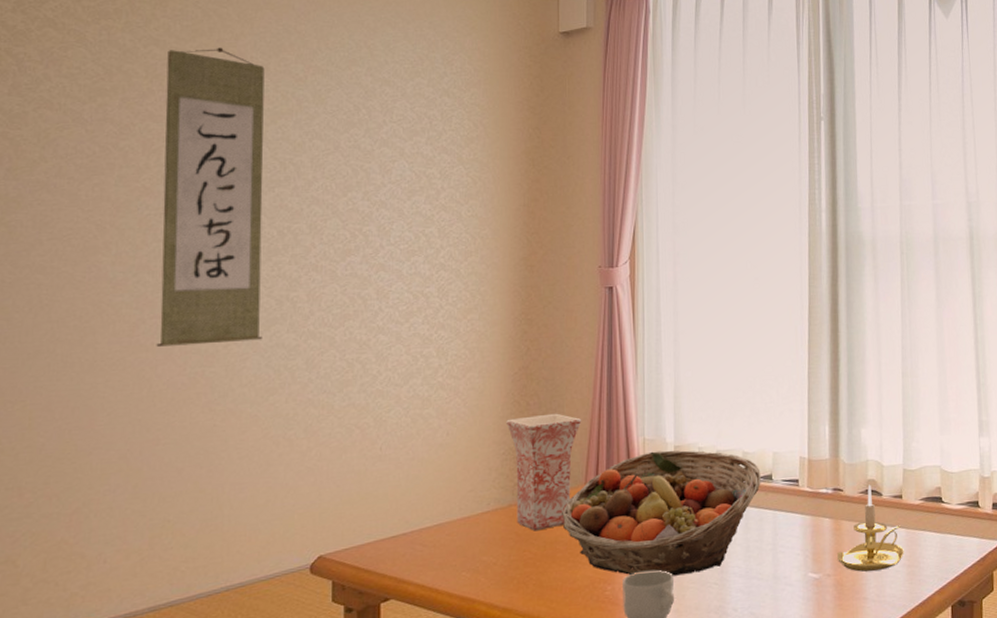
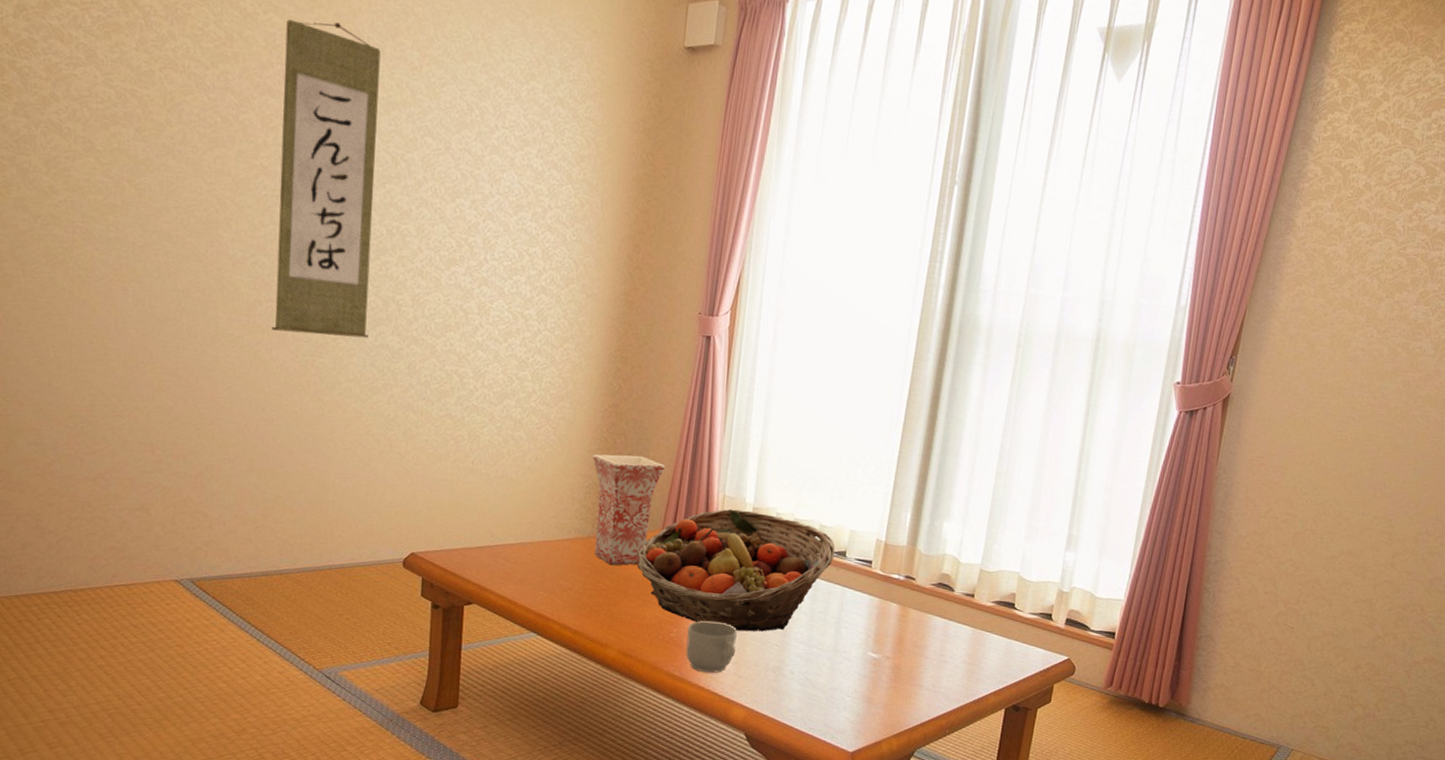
candle holder: present [836,484,904,572] -> none [898,578,969,662]

